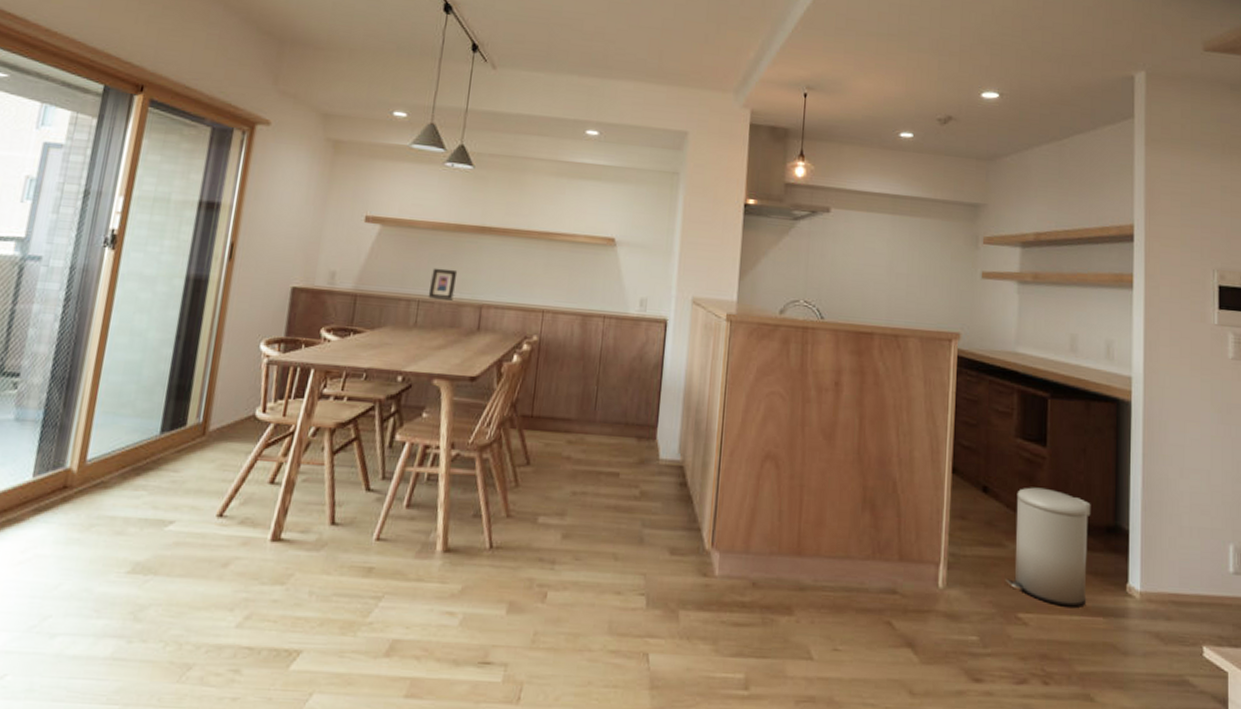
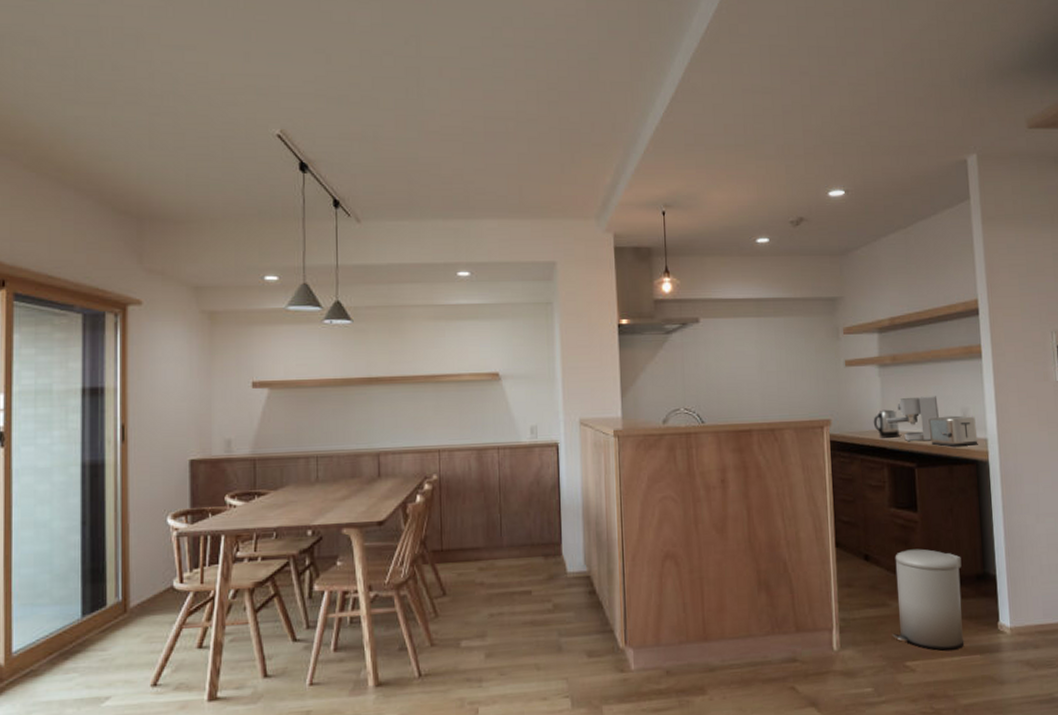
picture frame: present [428,268,458,300] -> none [325,422,351,453]
kettle: none [1006,330,1035,362] -> present [873,409,901,438]
coffee maker: none [1021,320,1080,370] -> present [886,396,939,442]
toaster: none [1067,345,1121,382] -> present [928,415,978,448]

